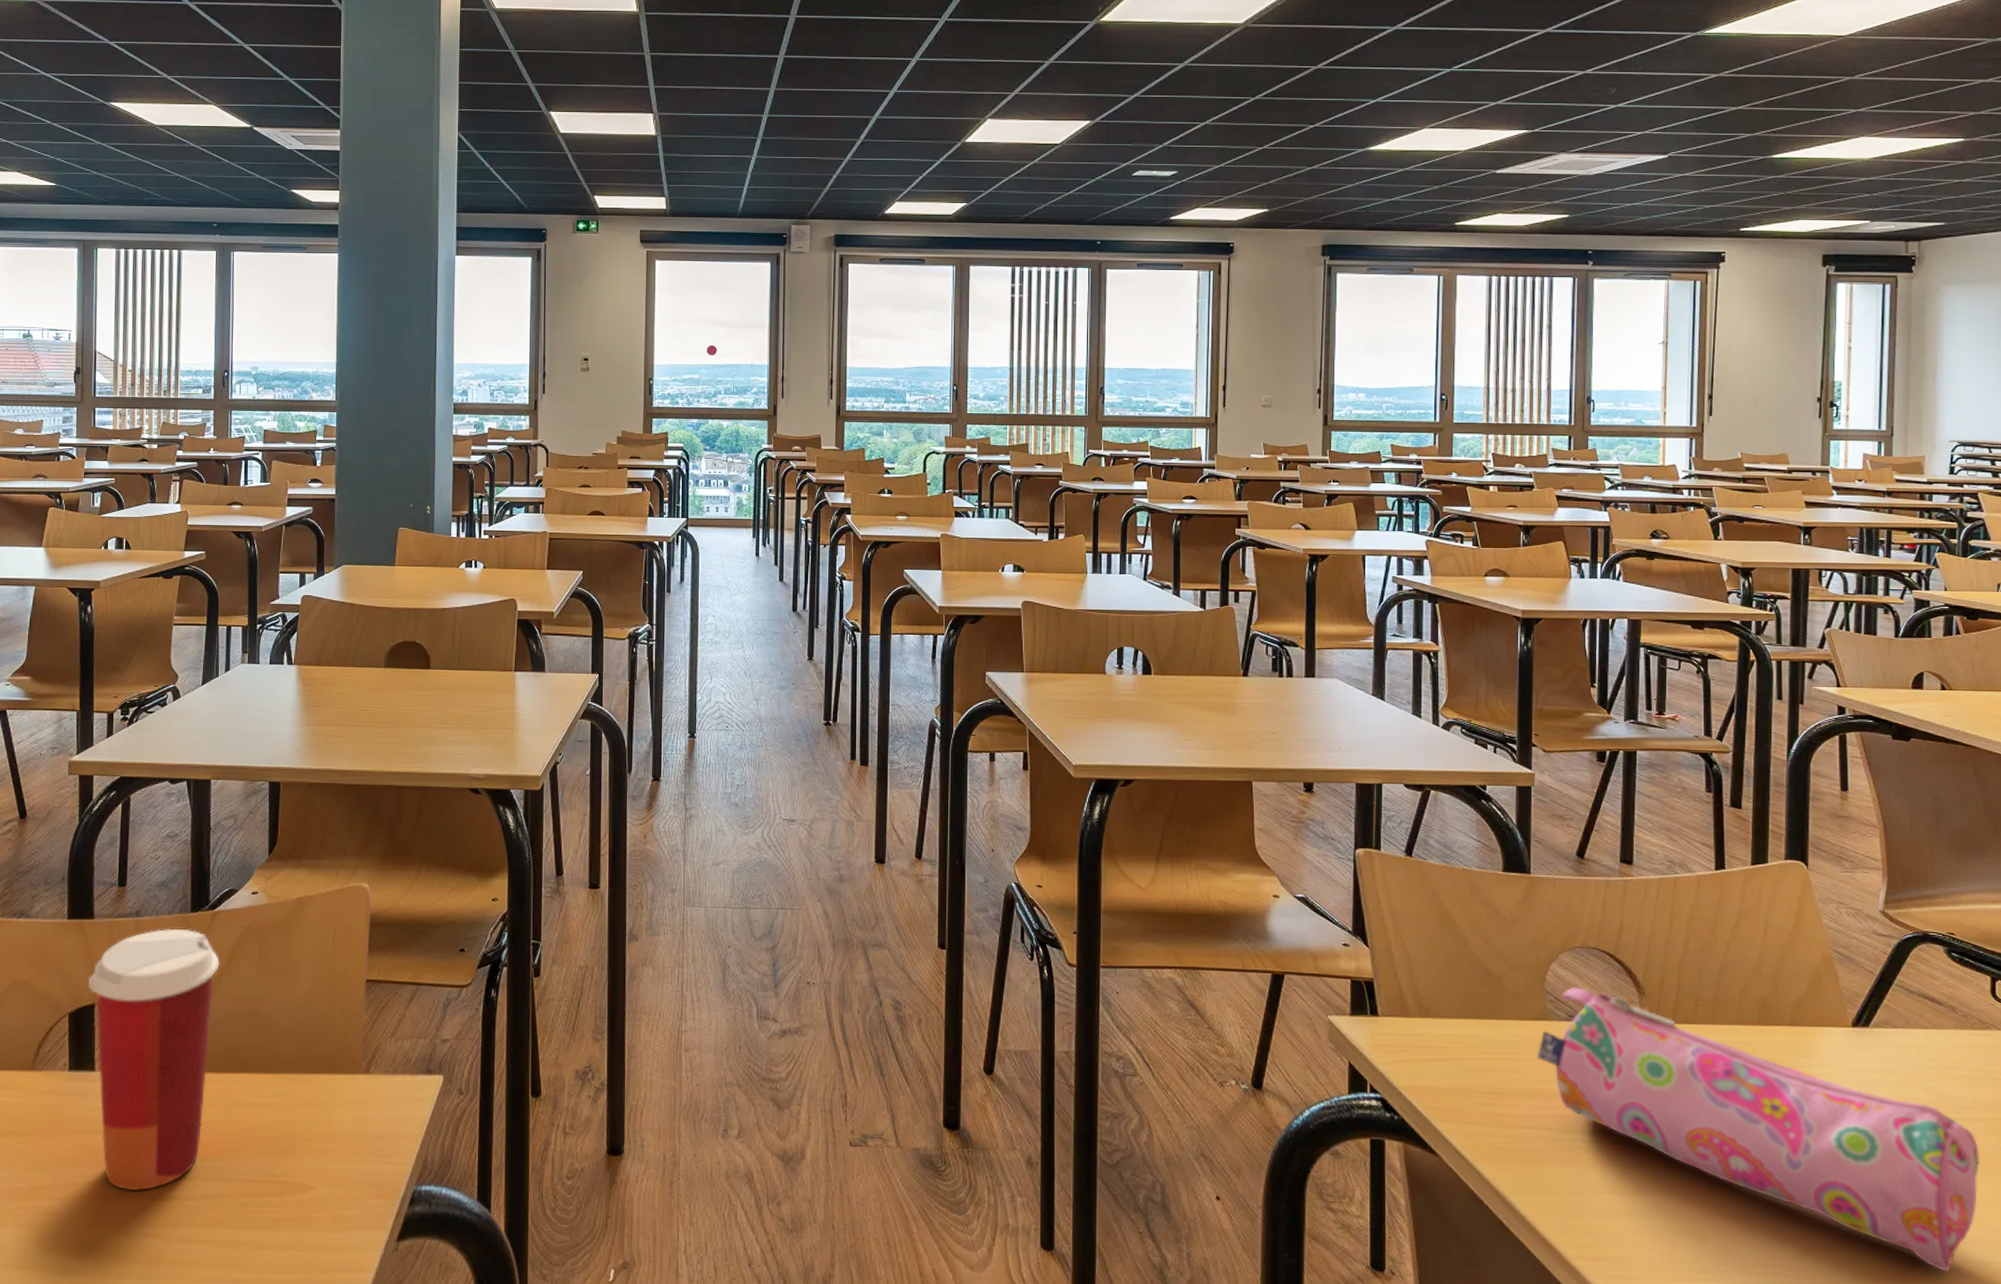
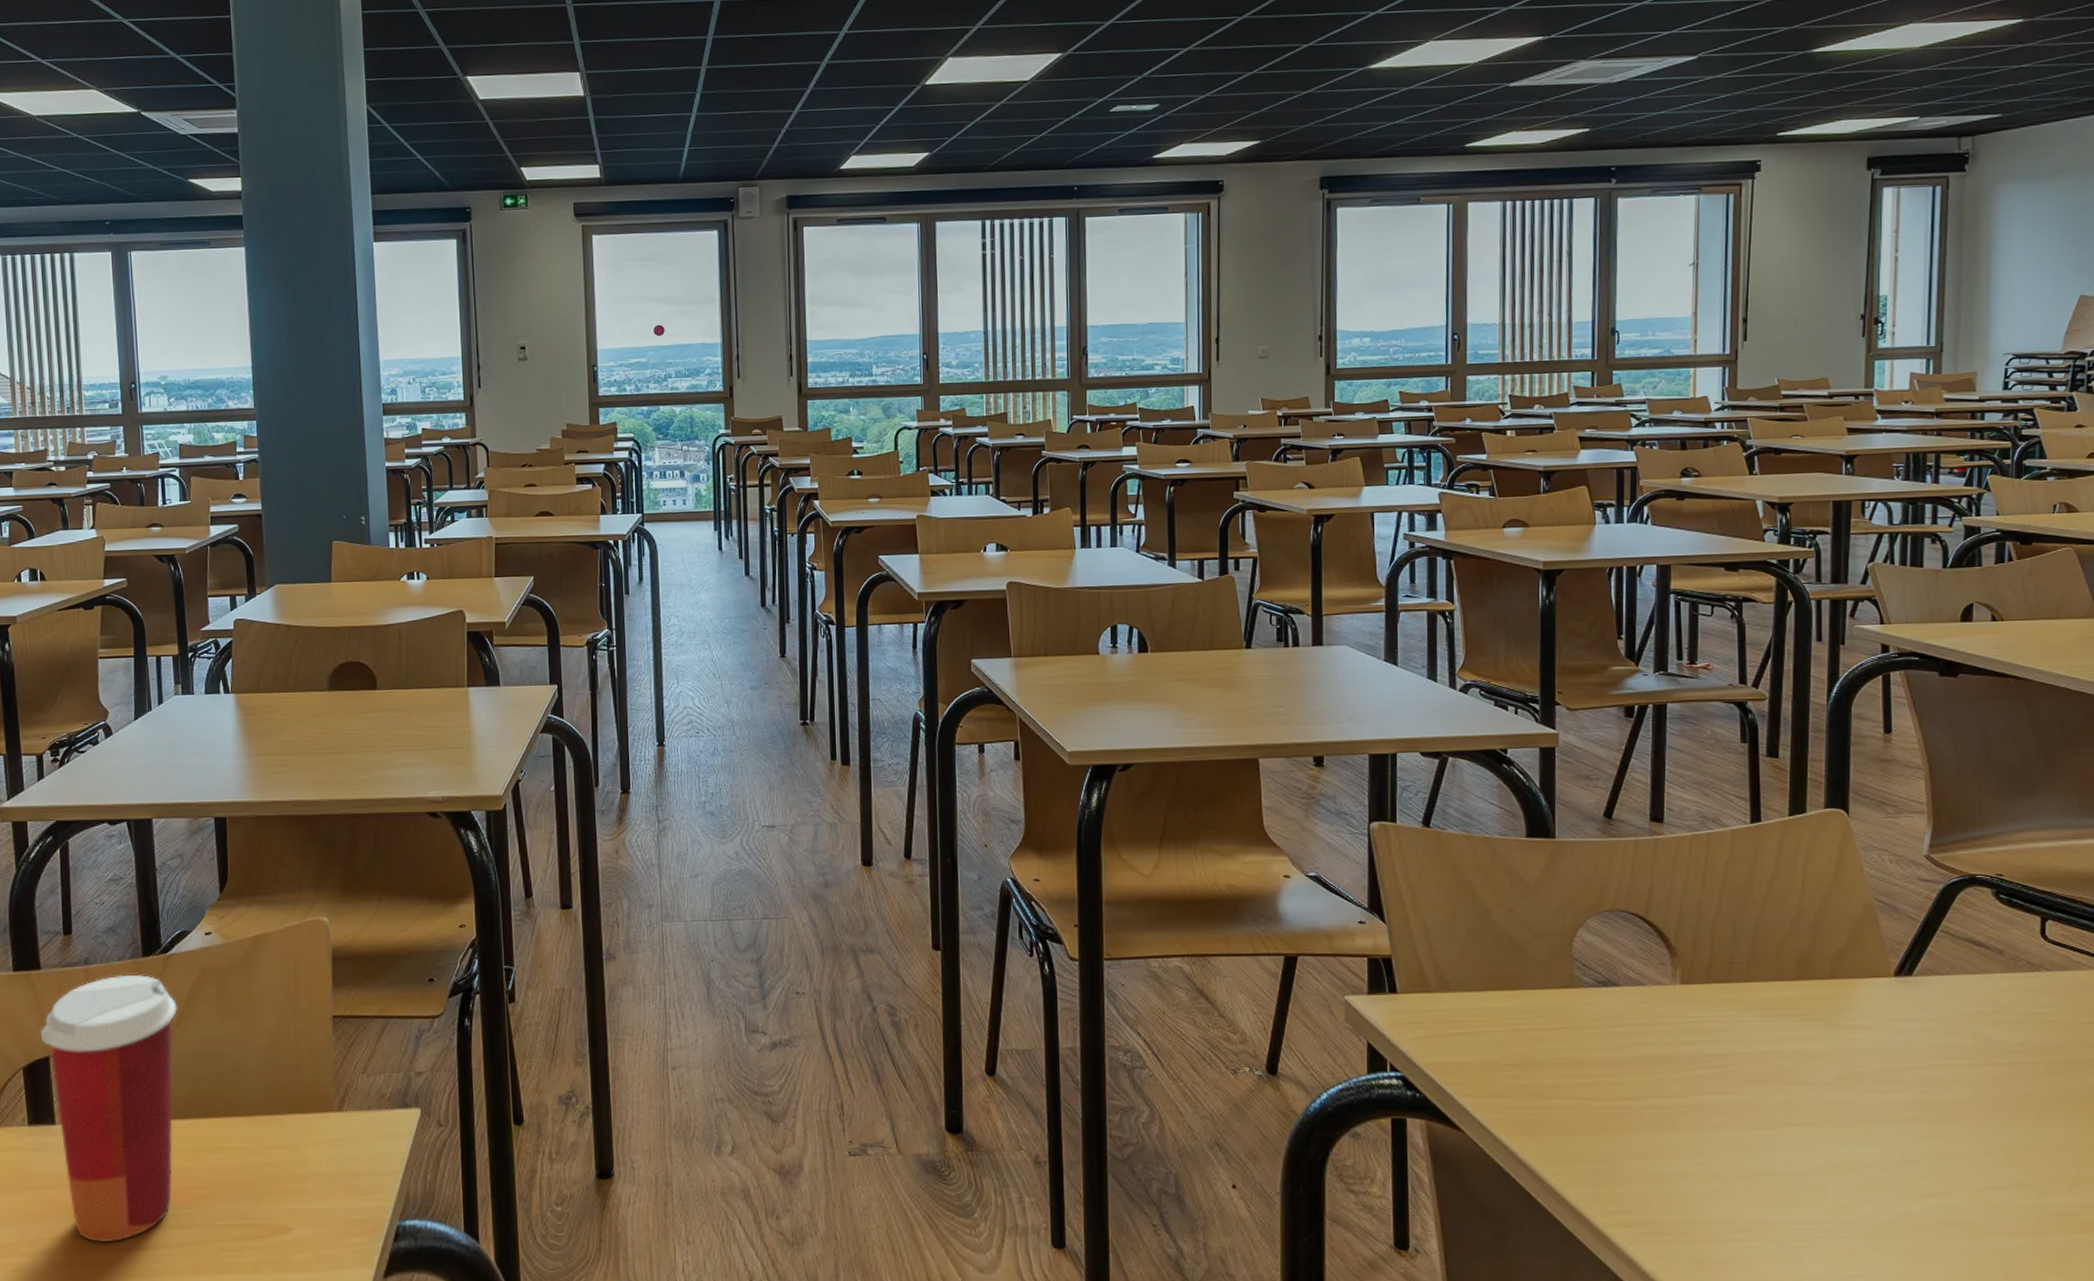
pencil case: present [1536,987,1981,1272] -> none [1564,952,2027,1218]

